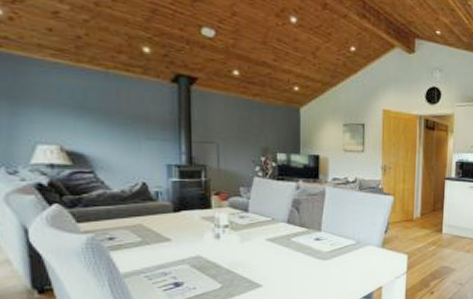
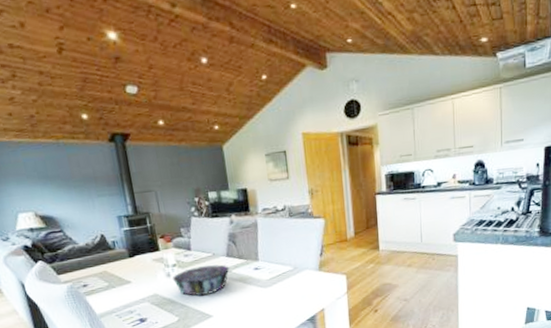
decorative bowl: none [221,231,289,263] -> present [172,264,230,297]

